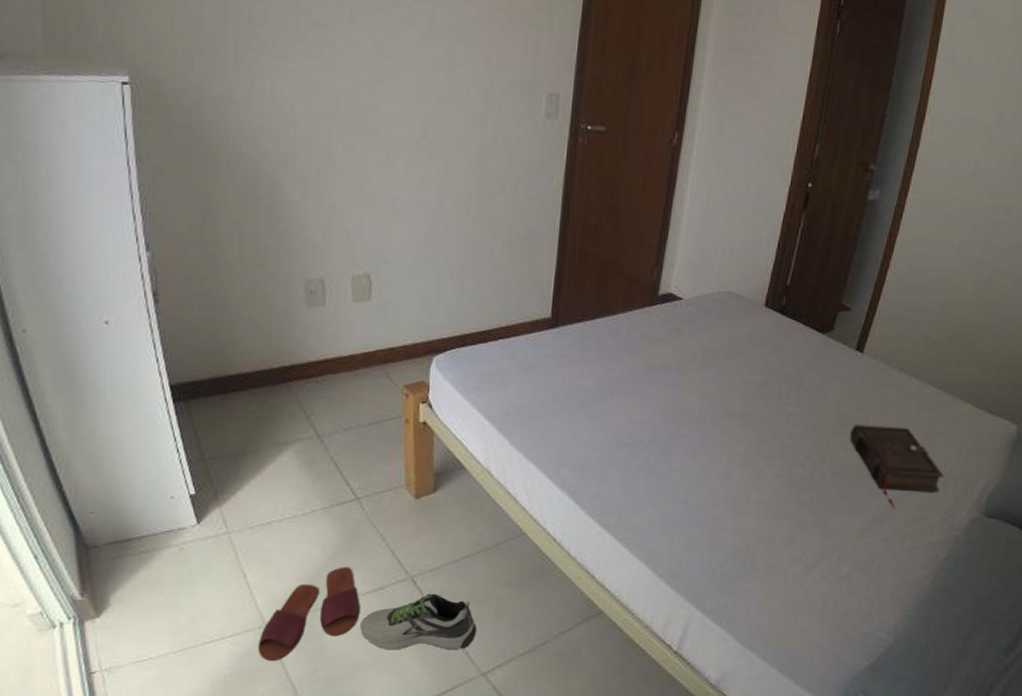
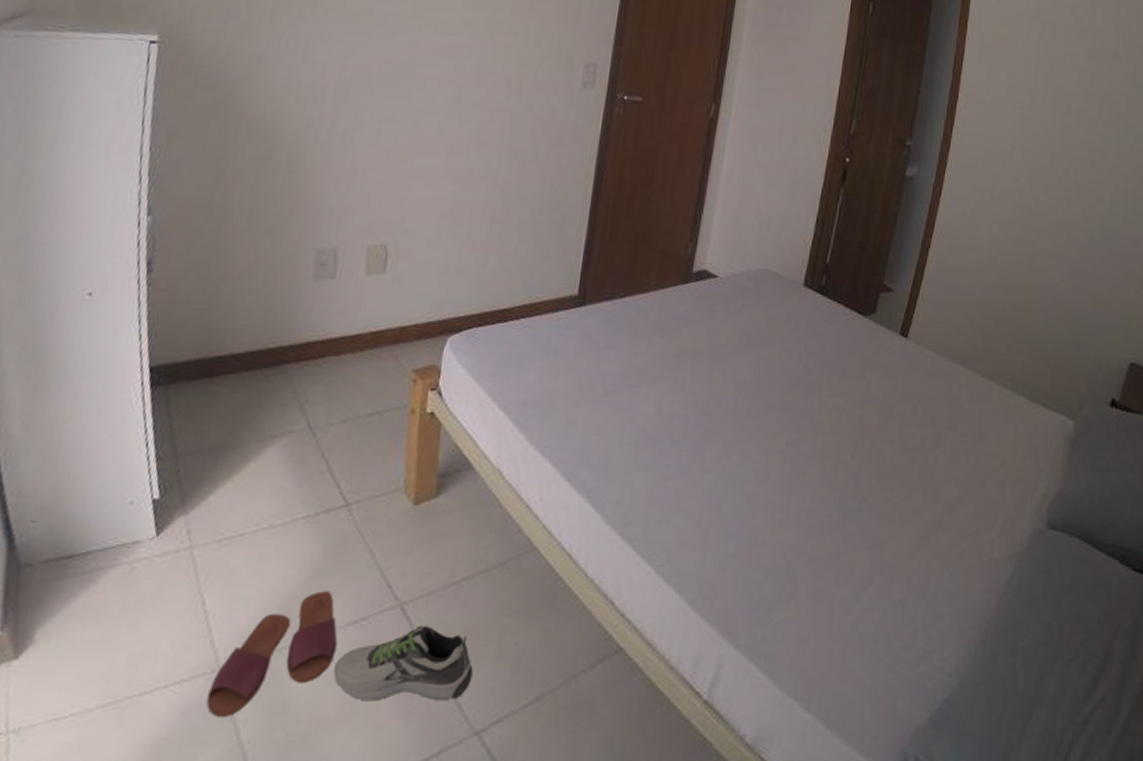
book: present [850,425,944,508] -> none [897,419,1000,518]

